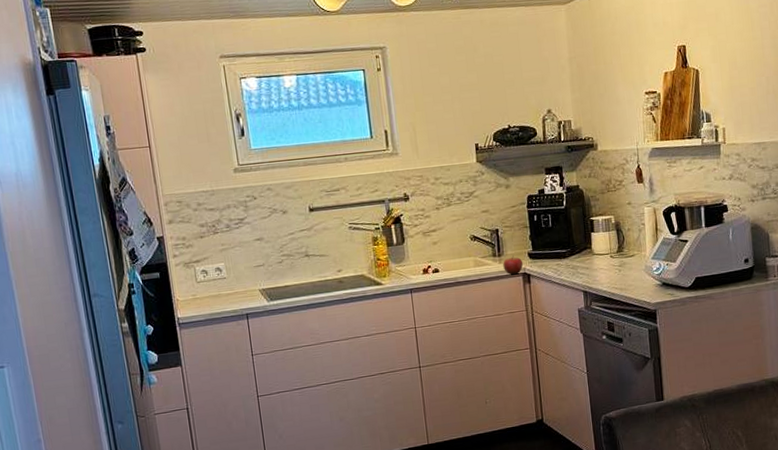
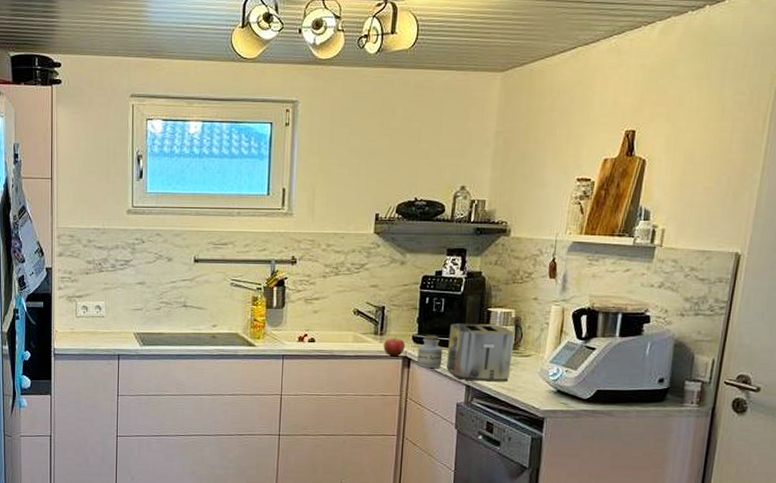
jar: none [535,249,559,282] -> present [417,335,443,369]
toaster: none [559,231,620,287] -> present [447,322,515,382]

